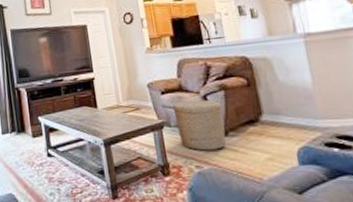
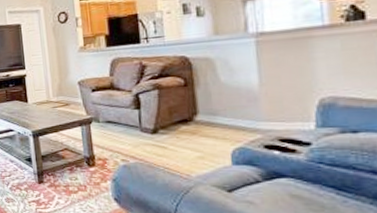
woven basket: present [172,99,226,151] -> none [102,98,156,146]

